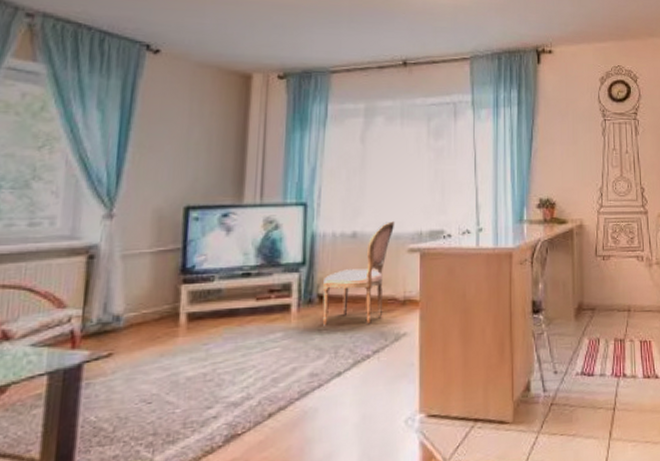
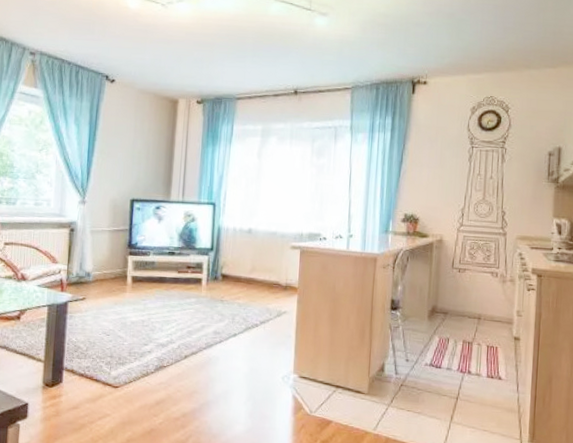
dining chair: present [322,220,395,326] -> none [224,222,282,301]

